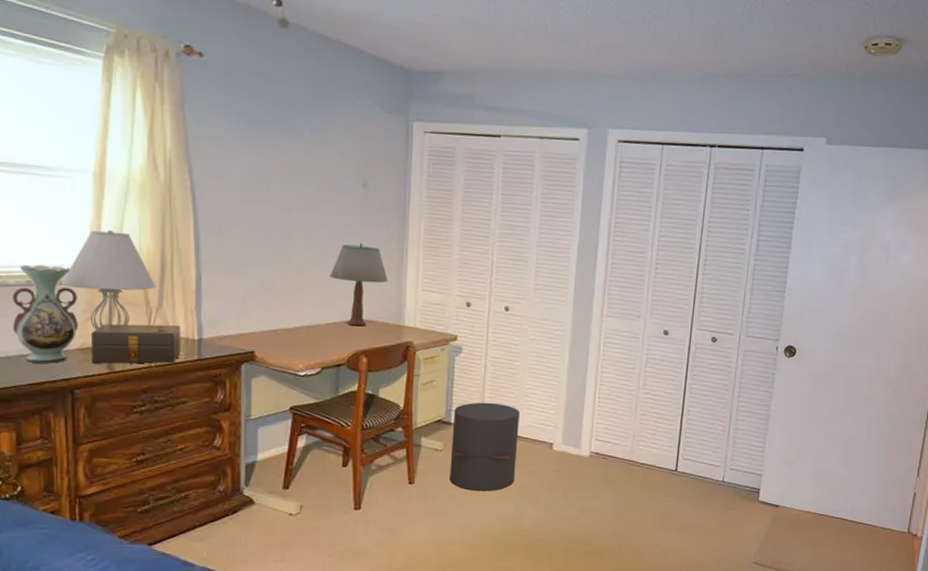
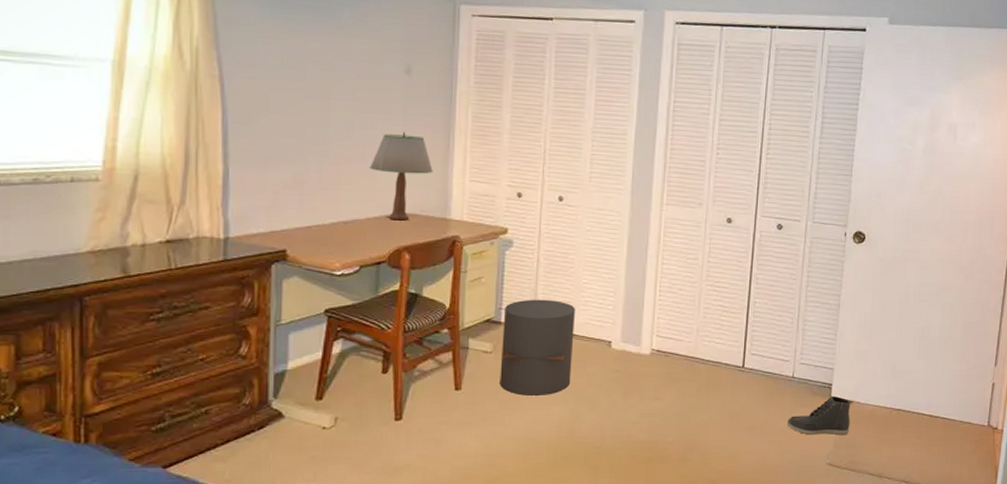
decorative vase: present [12,265,78,363] -> none [16,161,90,268]
table lamp: present [61,230,157,330] -> none [72,122,179,231]
jewelry box: present [91,324,180,364] -> none [104,223,204,268]
sneaker: none [716,501,778,537] -> present [786,396,851,435]

